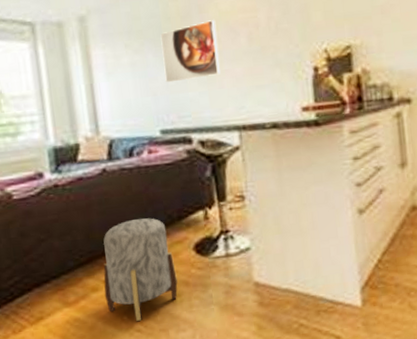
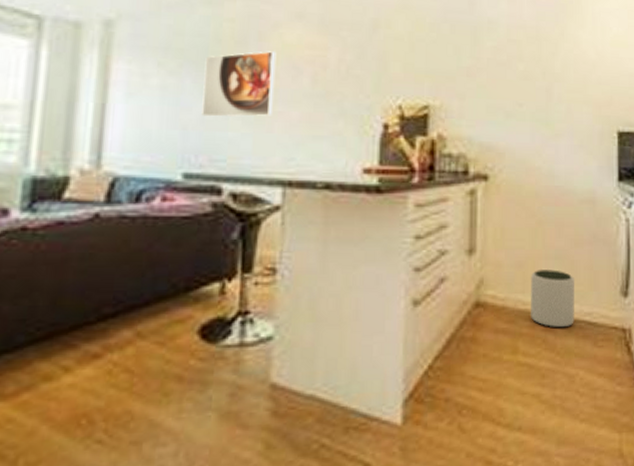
stool: present [103,218,178,321] -> none [59,285,169,427]

